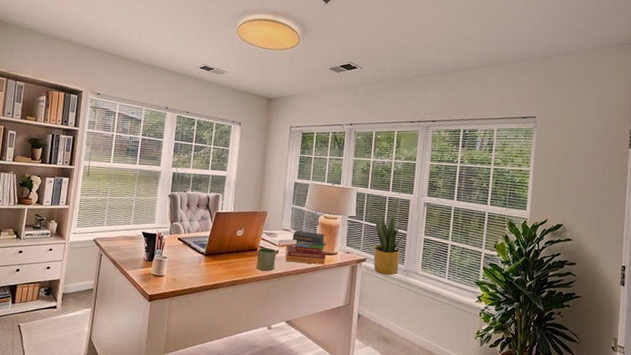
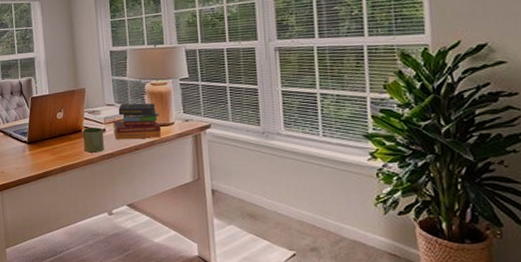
planter: present [373,213,406,276] -> none [211,67,257,141]

